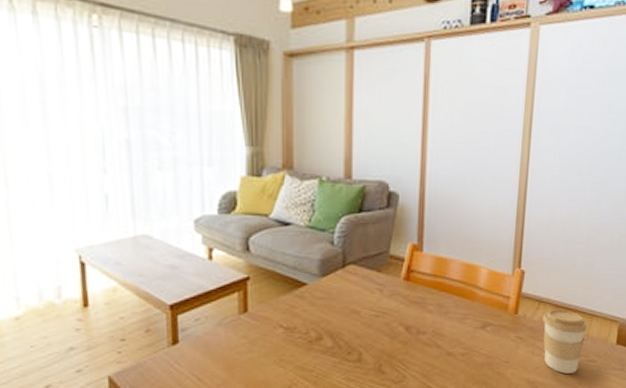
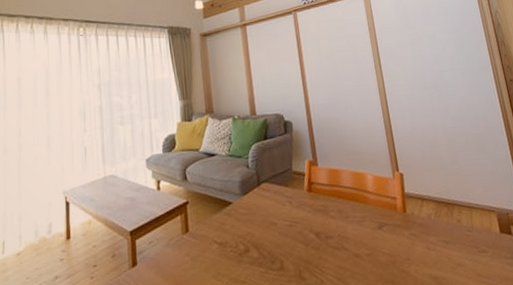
coffee cup: present [543,309,588,374] -> none [428,204,473,267]

